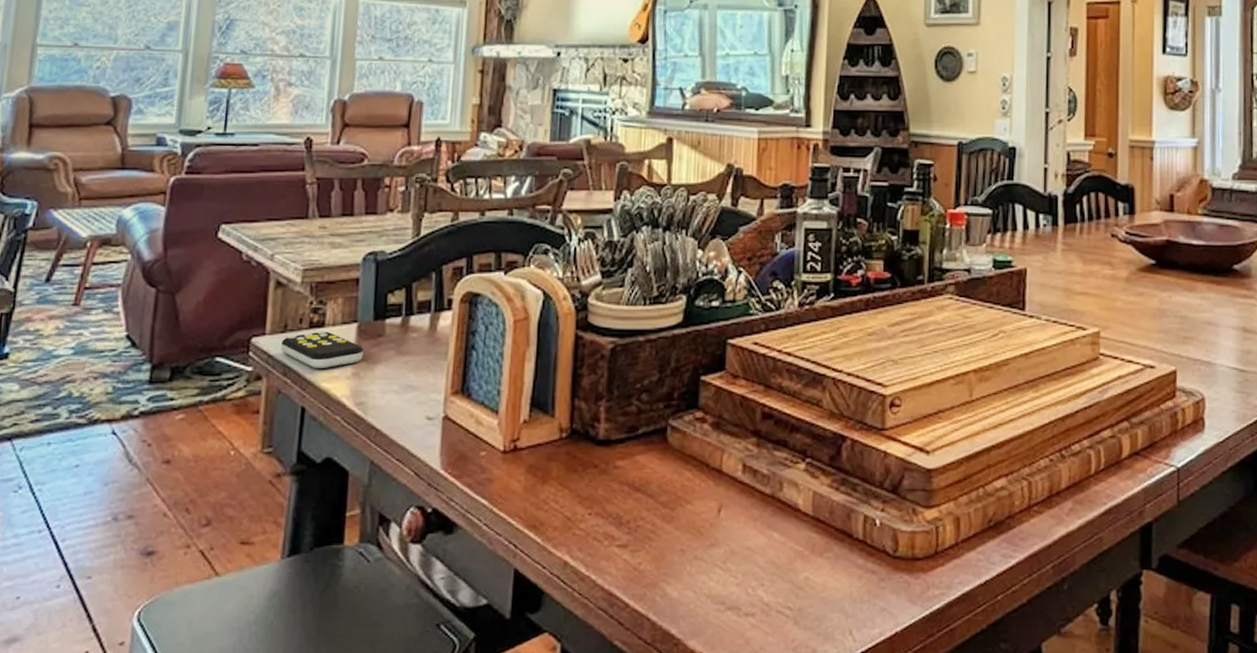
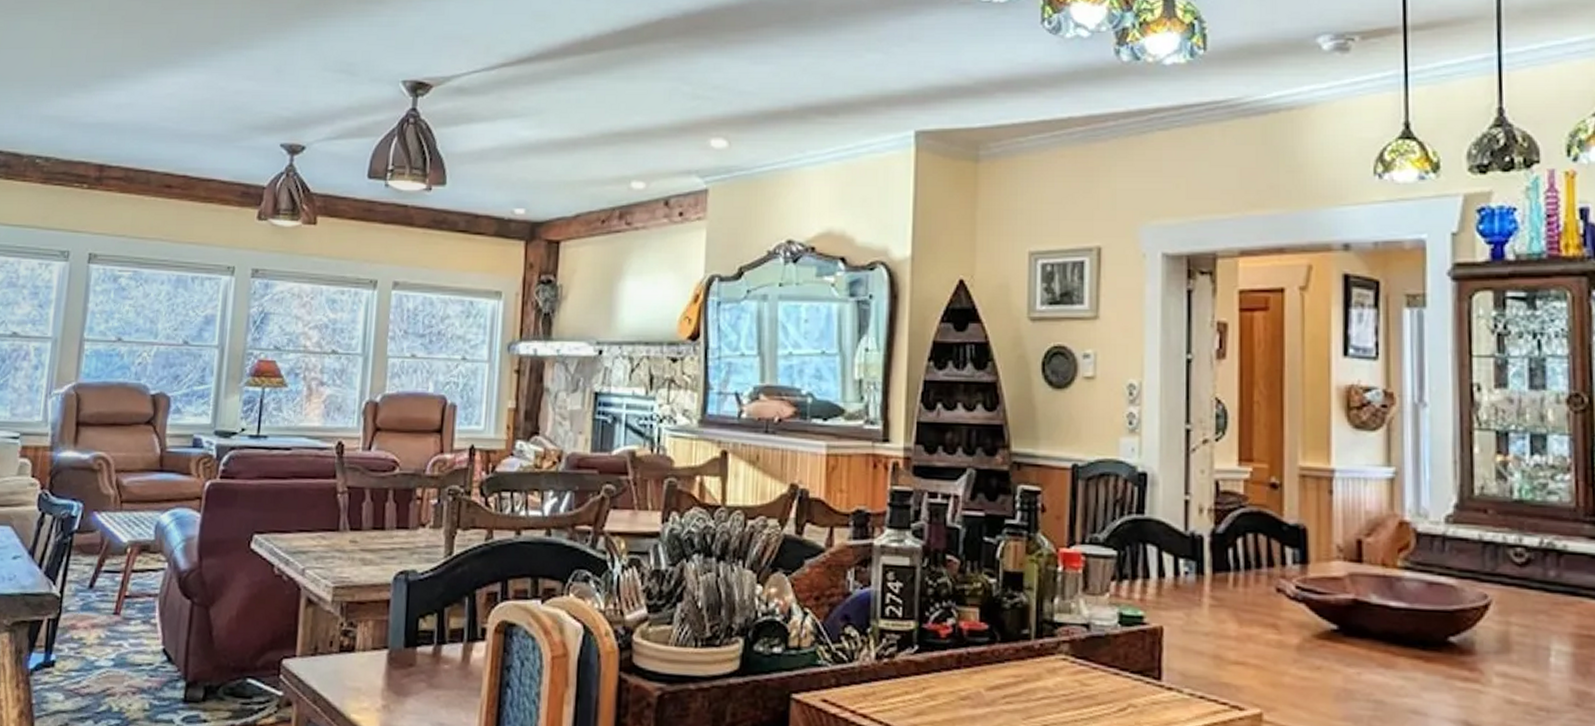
remote control: present [281,331,364,368] -> none [311,656,394,698]

